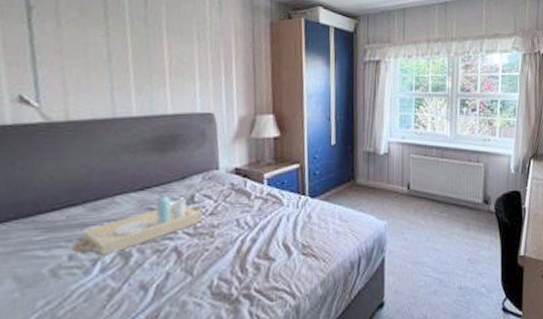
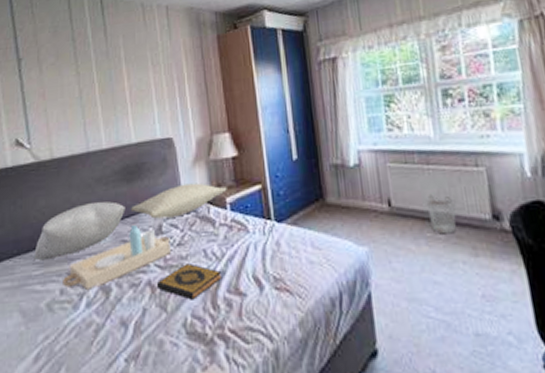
pillow: none [36,168,155,226] -> present [34,201,125,261]
pillow: none [160,158,266,189] -> present [130,183,227,219]
hardback book: none [183,231,253,265] -> present [156,263,223,300]
wastebasket: none [437,180,459,213] -> present [425,192,457,234]

